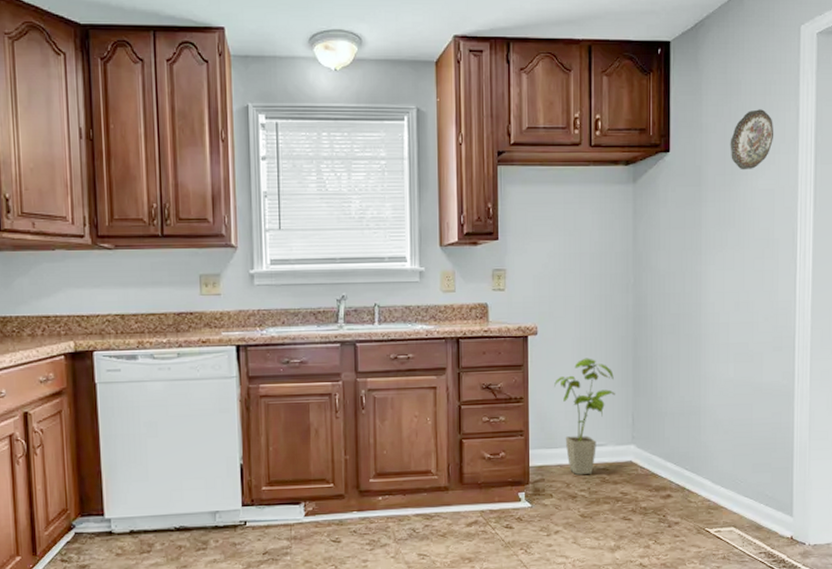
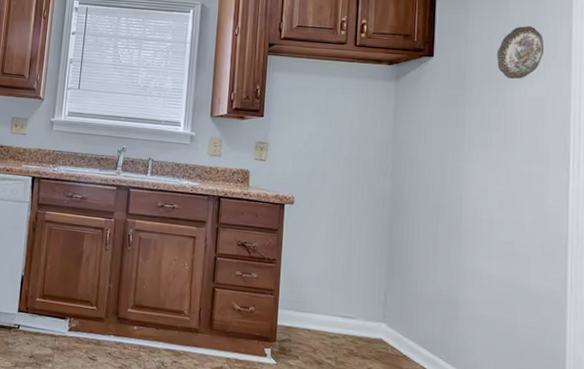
house plant: present [554,358,615,475] -> none [307,232,368,344]

